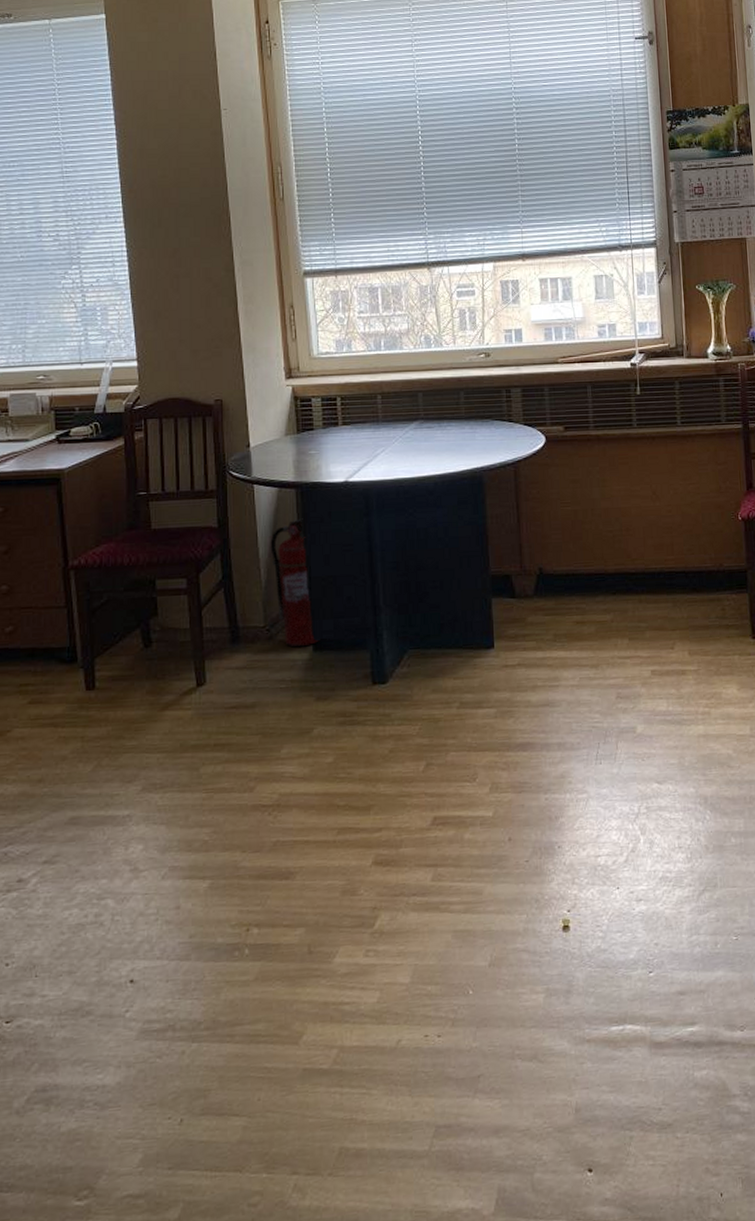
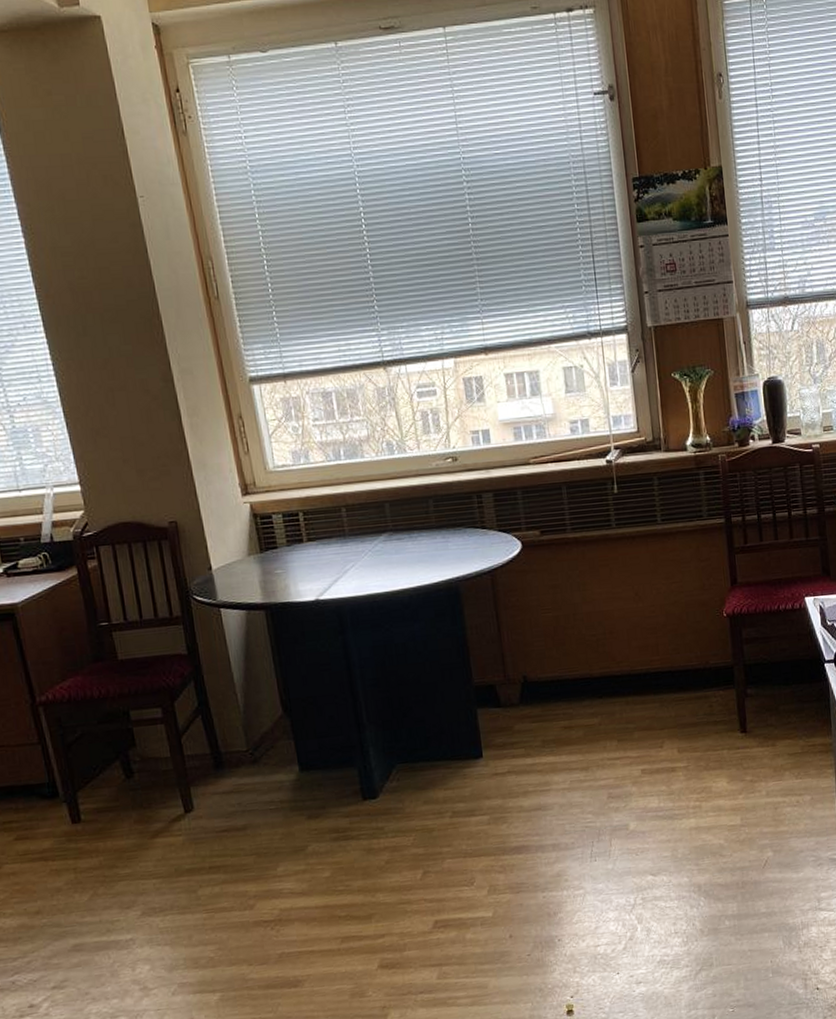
fire extinguisher: present [270,518,319,647] -> none [244,640,305,769]

